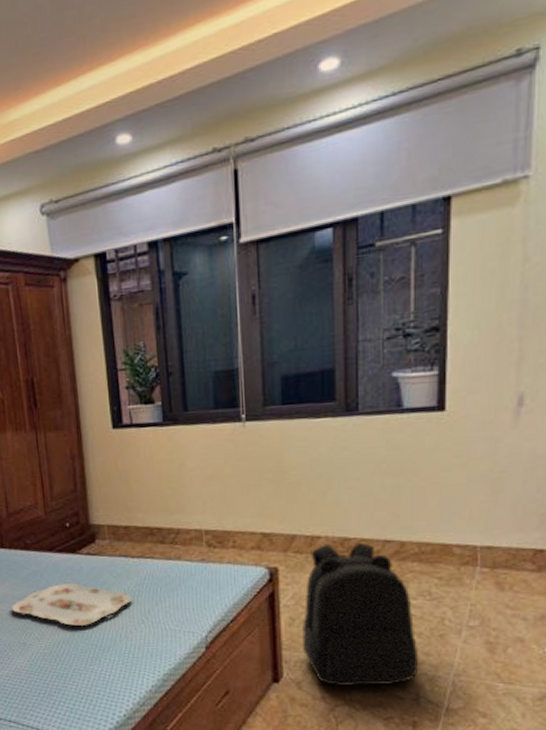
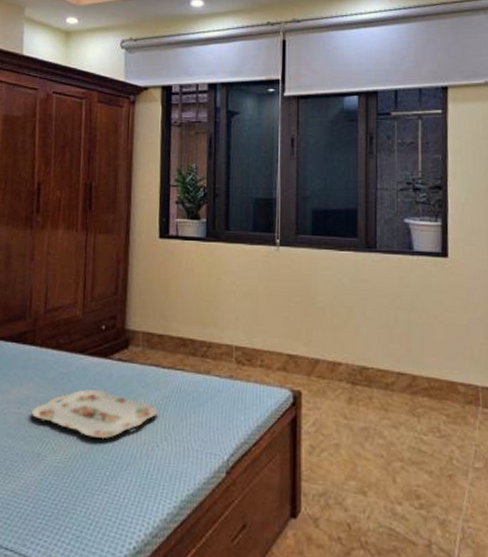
backpack: present [302,542,419,686] -> none [322,370,431,528]

